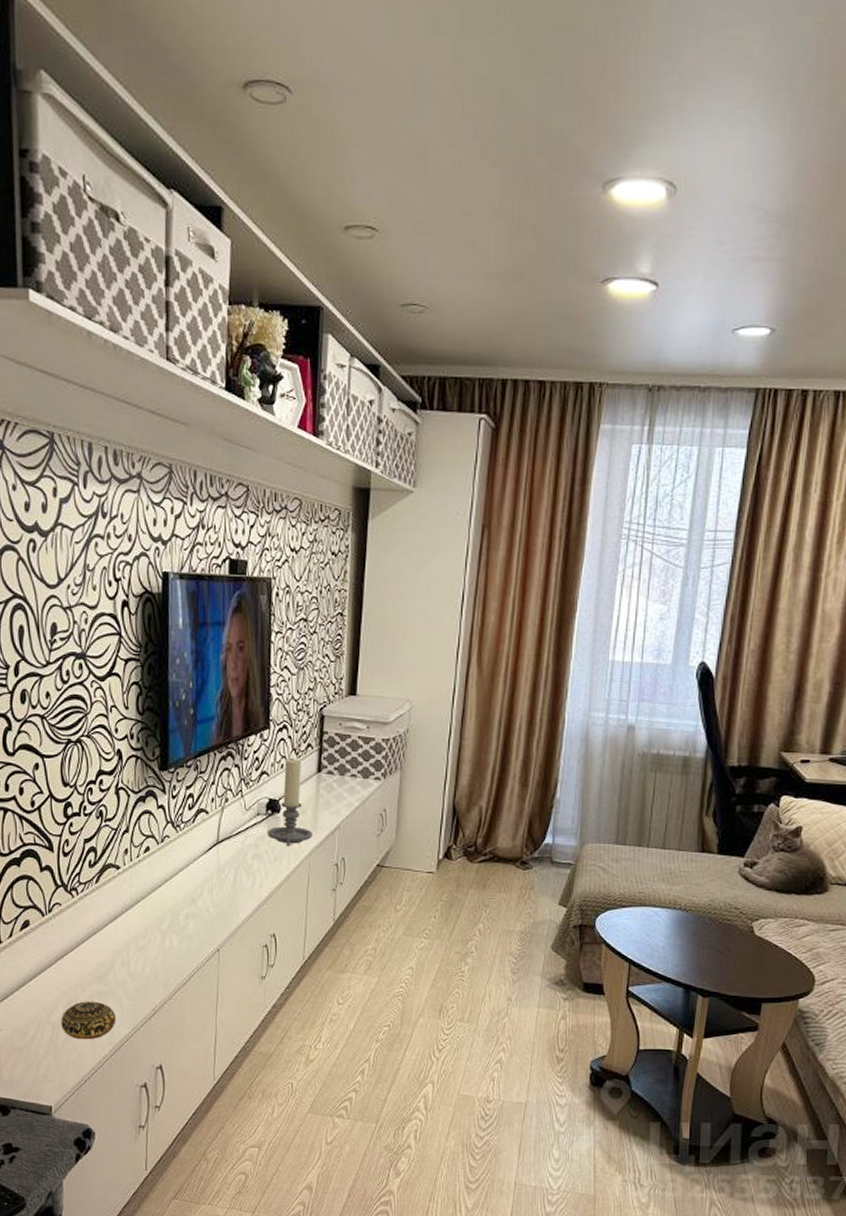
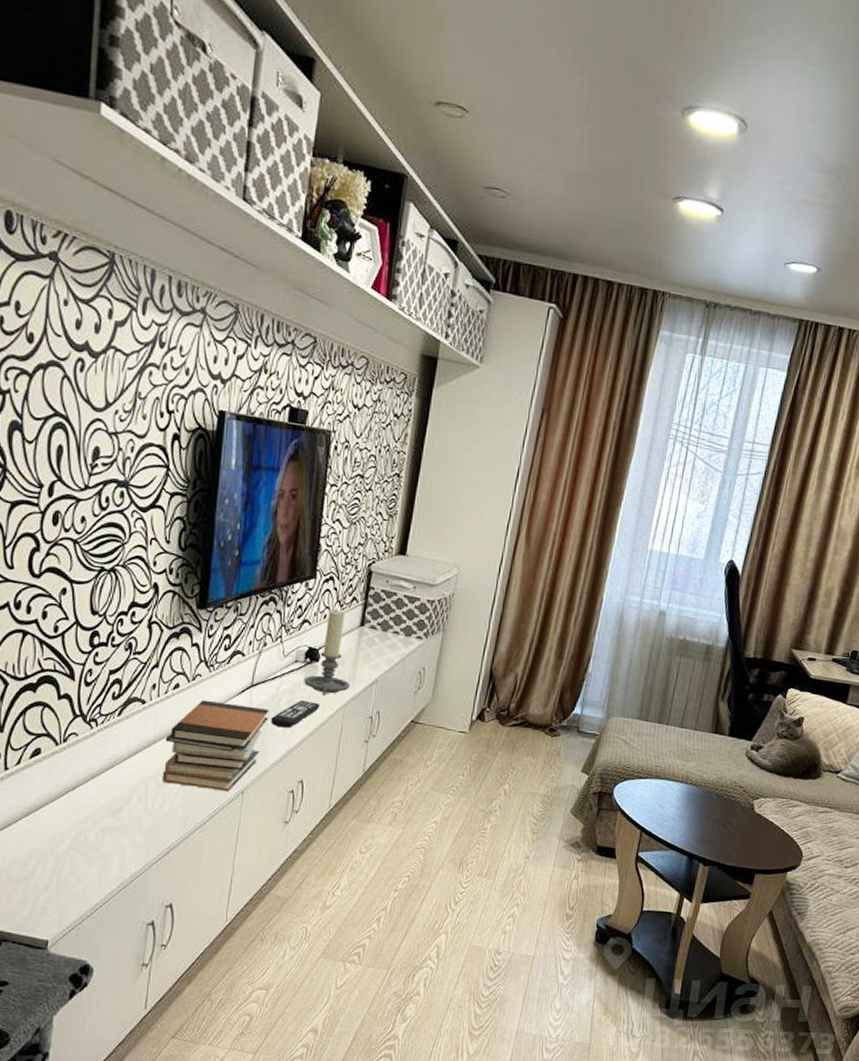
decorative ball: present [60,1001,116,1040] -> none [66,835,128,875]
book stack: none [141,860,237,951] -> present [162,699,270,792]
remote control: none [238,852,285,882] -> present [270,699,320,728]

